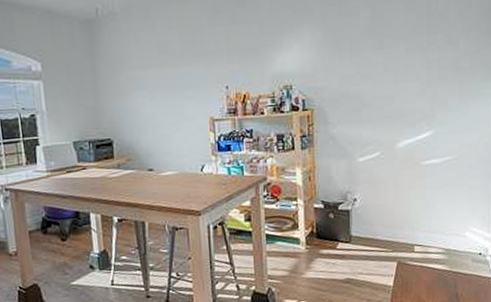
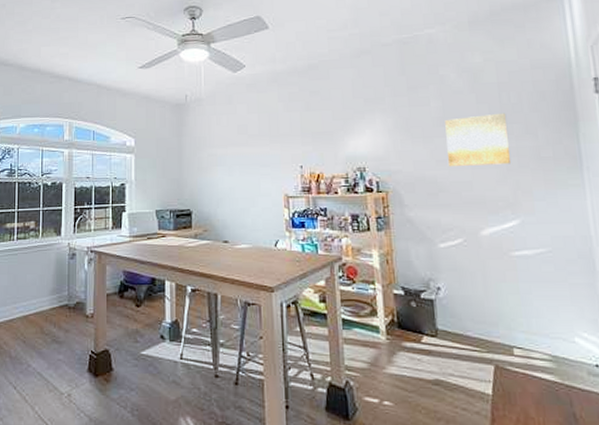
wall art: none [373,22,433,82] -> present [445,112,510,167]

